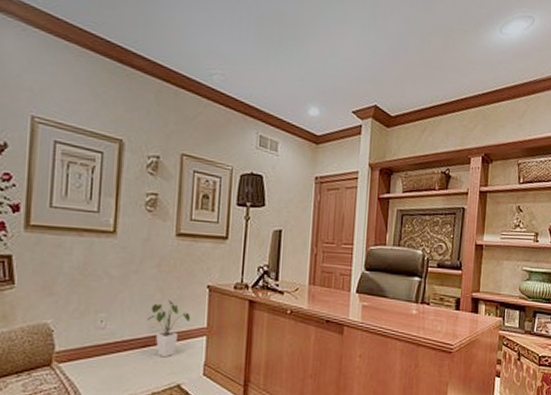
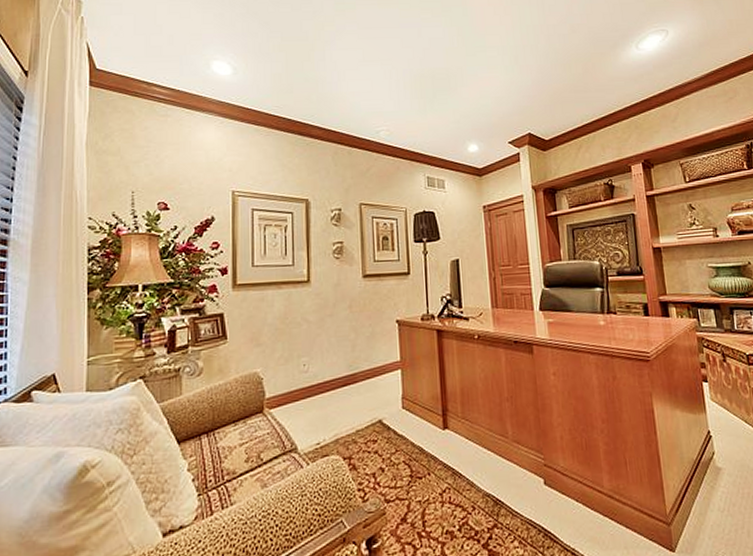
house plant: present [147,299,191,358] -> none [345,337,385,395]

